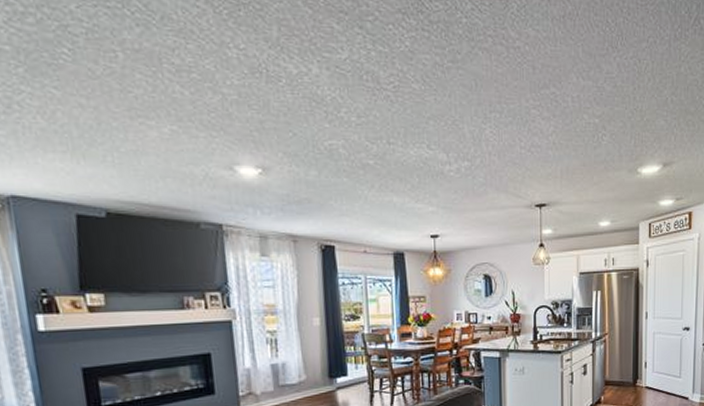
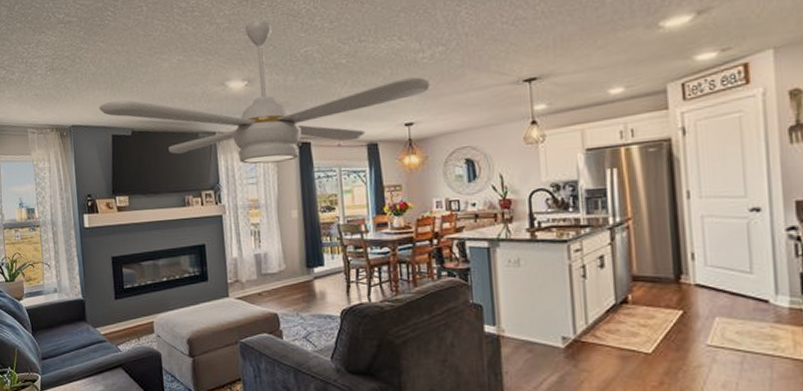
ceiling fan: none [54,99,455,266] -> present [99,20,430,165]

